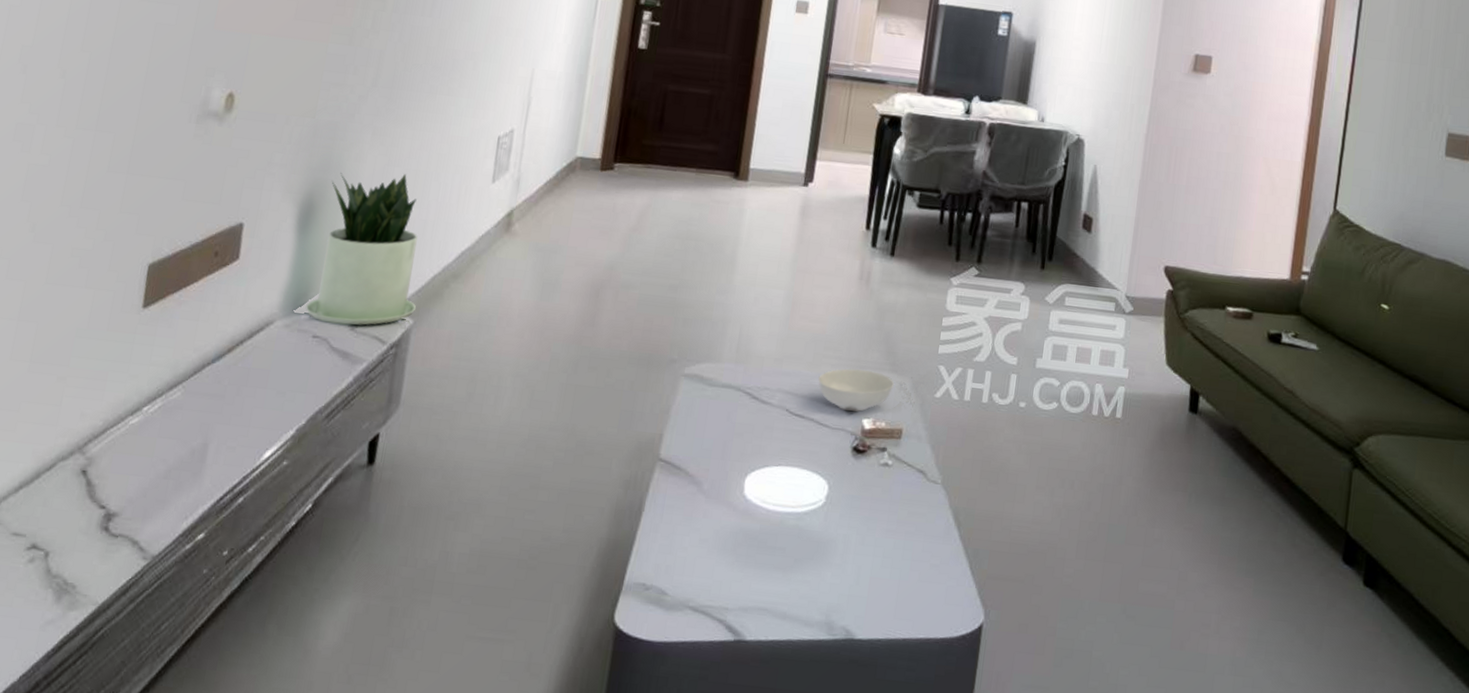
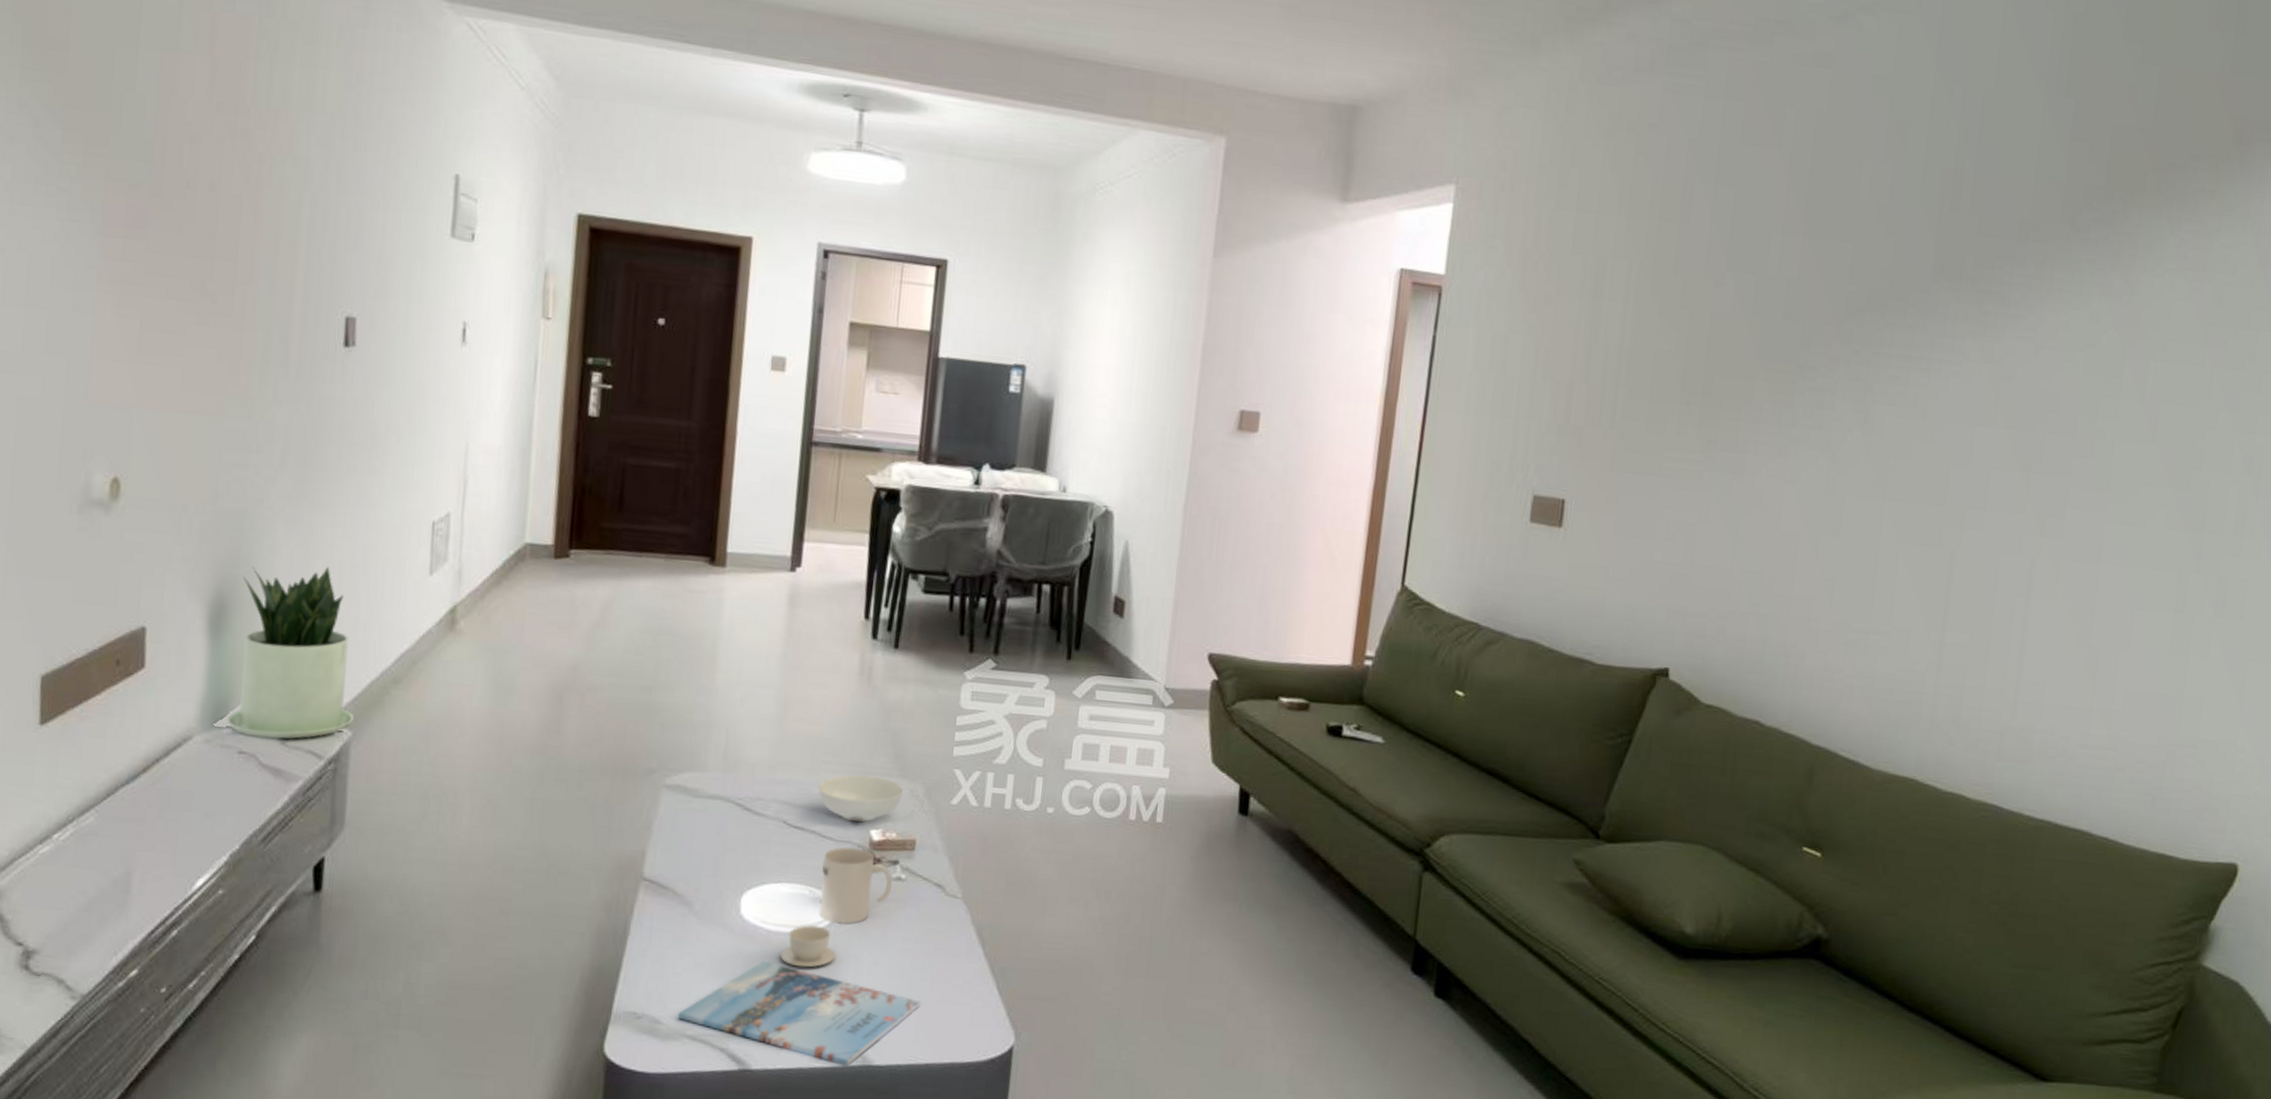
magazine: none [682,538,901,638] -> present [677,961,921,1065]
teacup: none [777,505,827,545] -> present [780,924,836,968]
mug: none [813,434,880,506] -> present [818,847,892,925]

